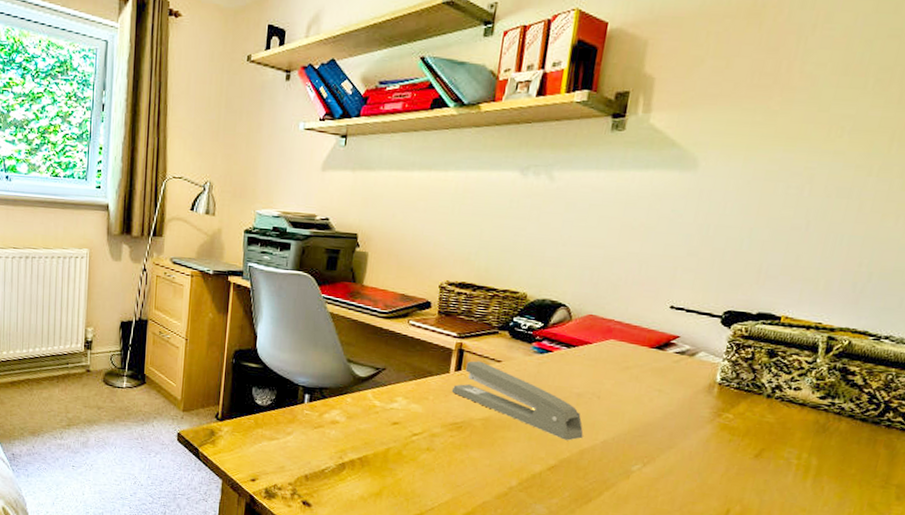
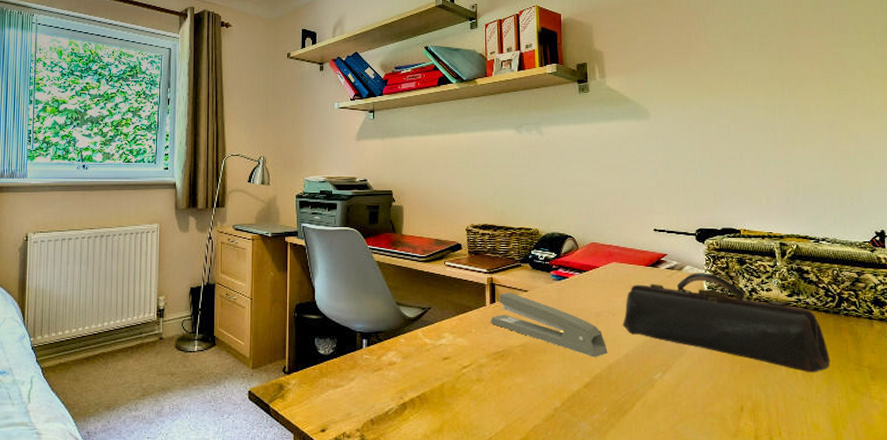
pencil case: none [606,360,853,485] -> present [622,273,830,373]

